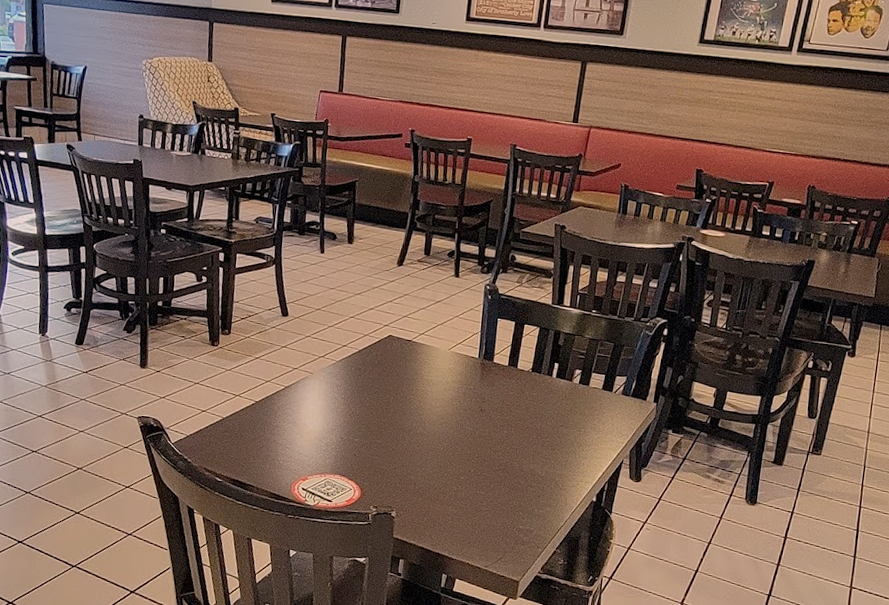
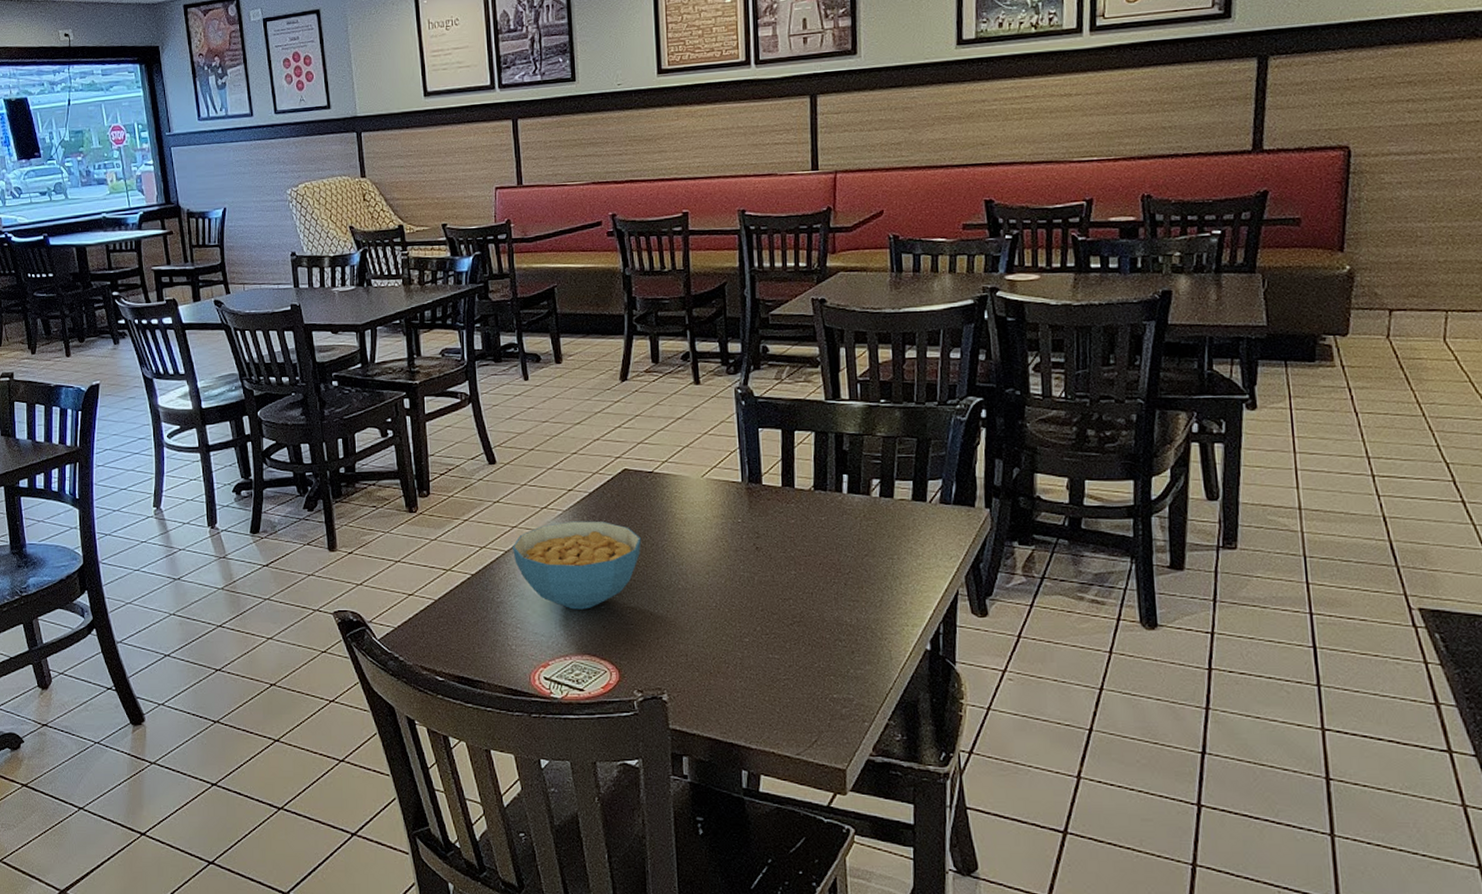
cereal bowl: none [291,370,395,440] -> present [511,521,642,610]

